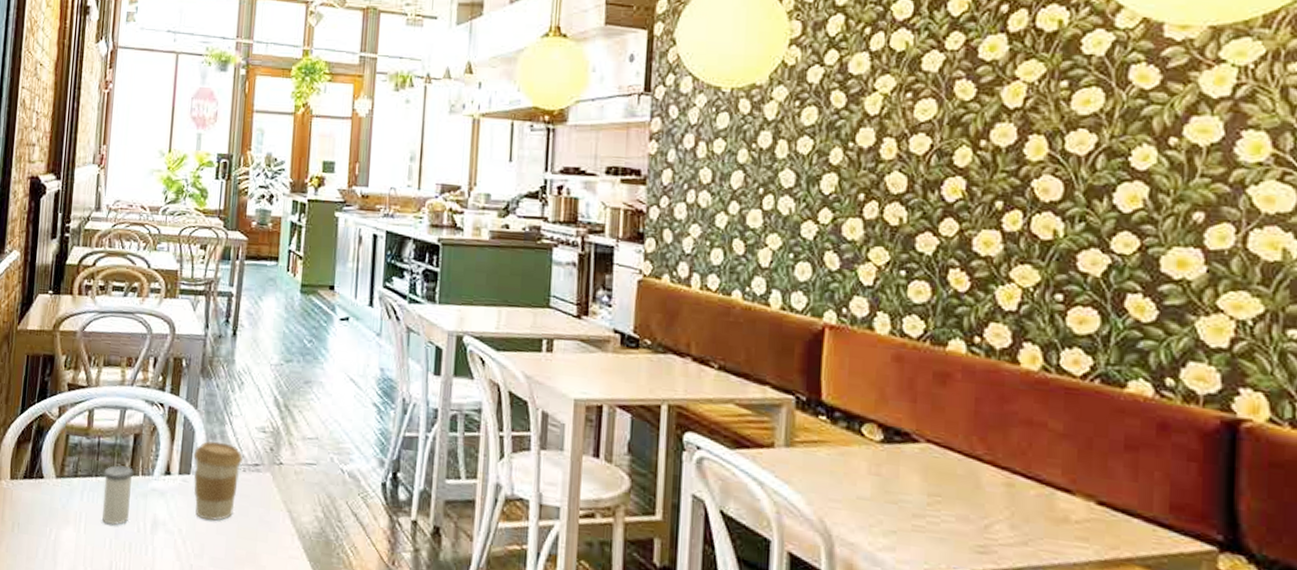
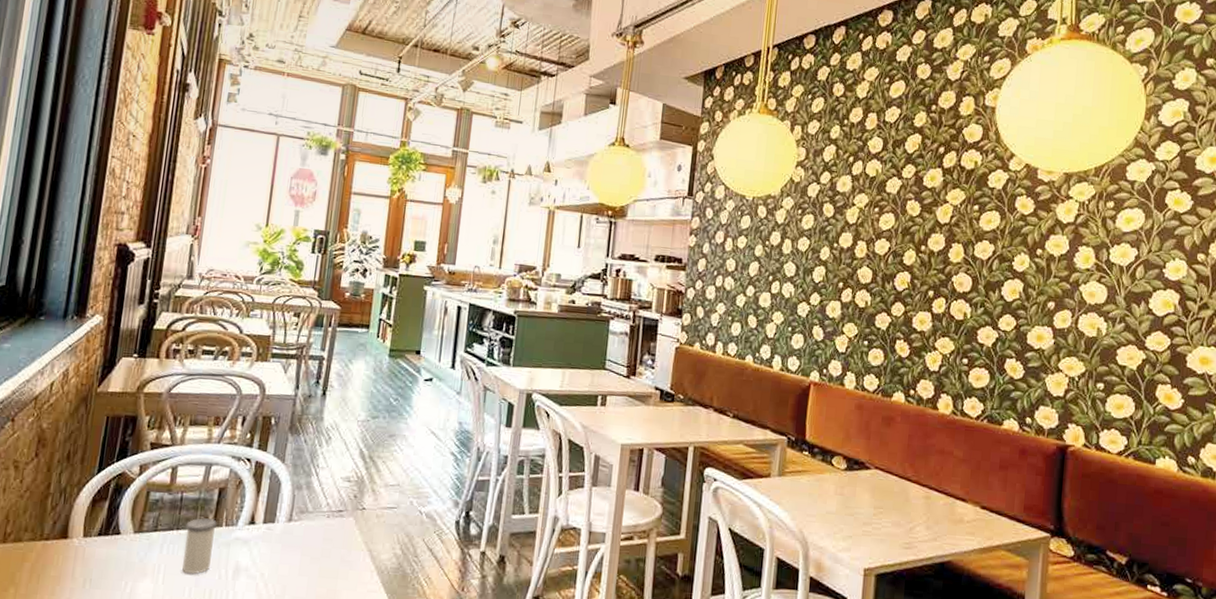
coffee cup: present [193,440,244,521] -> none [277,491,328,564]

